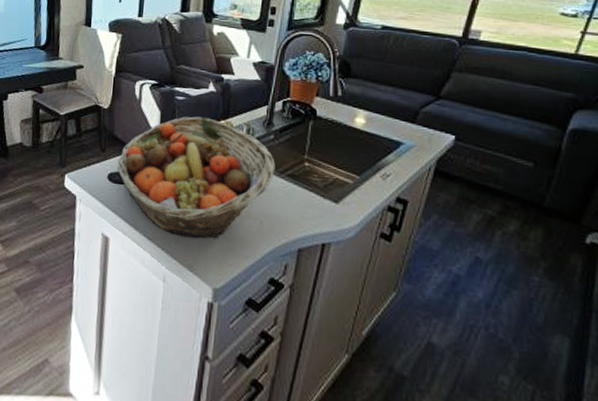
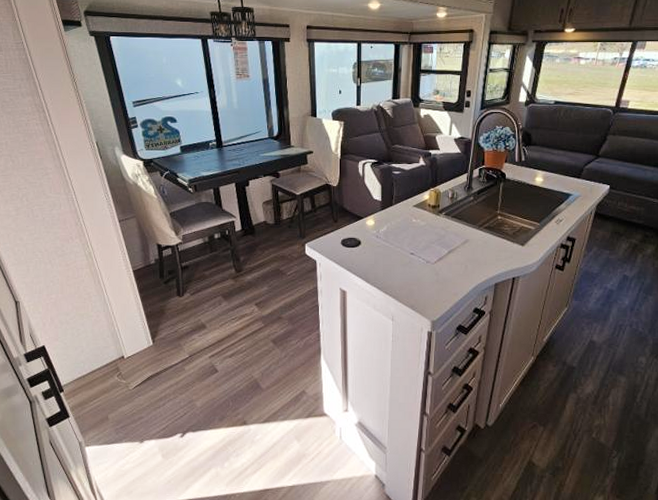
fruit basket: present [117,116,275,238] -> none [349,187,475,284]

